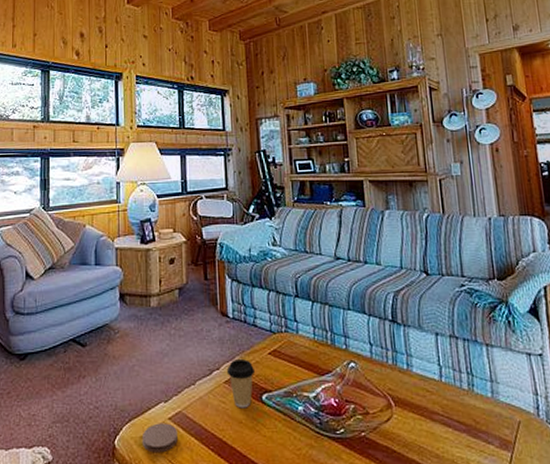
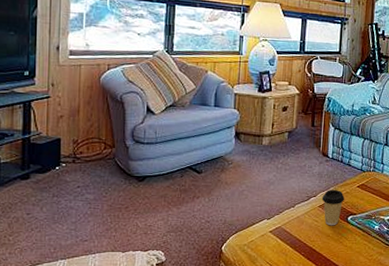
coaster: present [141,423,178,453] -> none [245,235,276,257]

